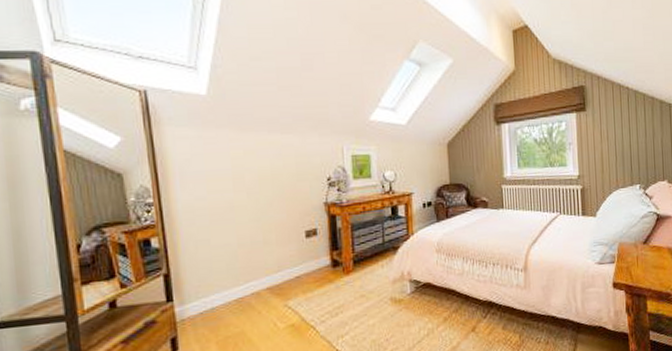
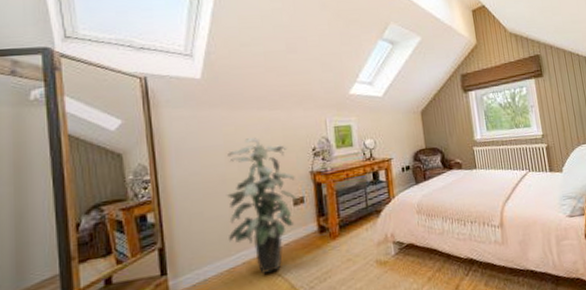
indoor plant: none [234,162,310,306] -> present [226,136,297,275]

